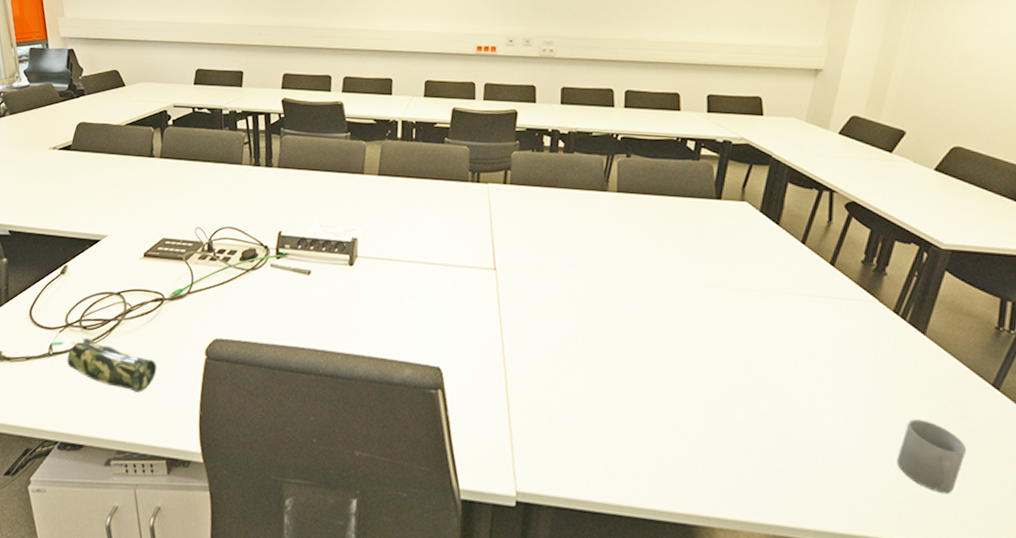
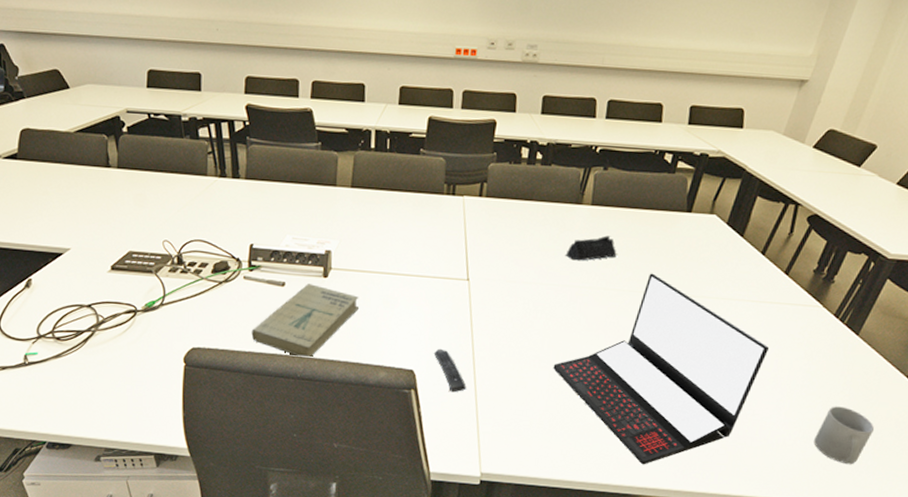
pencil case: present [66,338,157,393] -> none [44,349,137,397]
book: none [274,272,385,352] -> present [251,284,359,358]
remote control: none [461,343,497,394] -> present [433,348,467,393]
laptop: none [589,263,827,487] -> present [553,273,770,465]
speaker: none [594,223,648,250] -> present [565,235,617,261]

